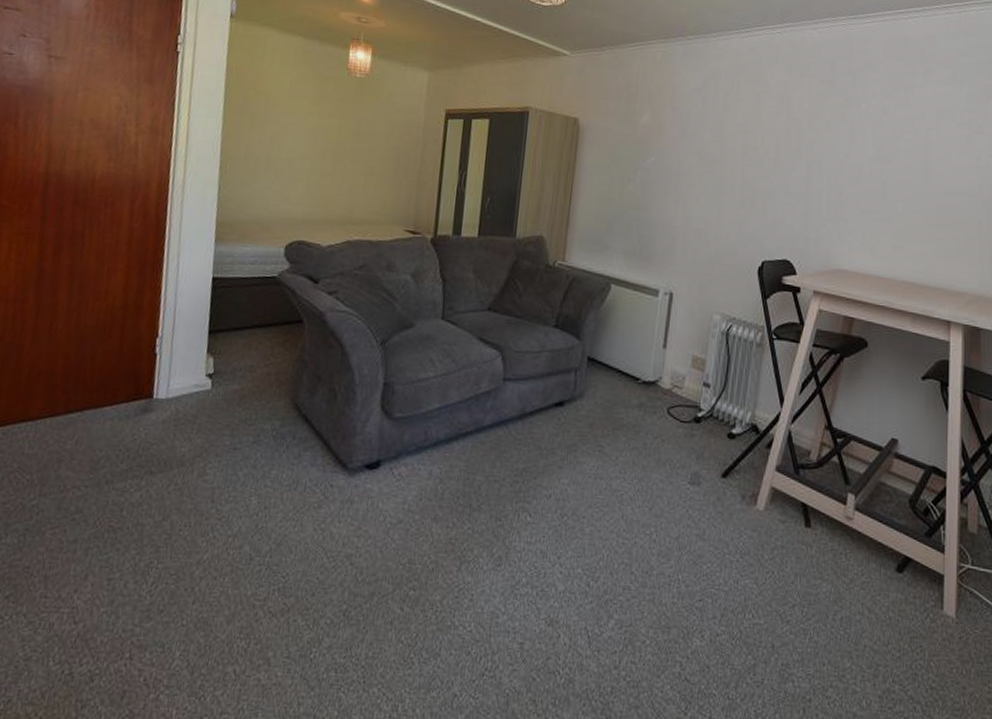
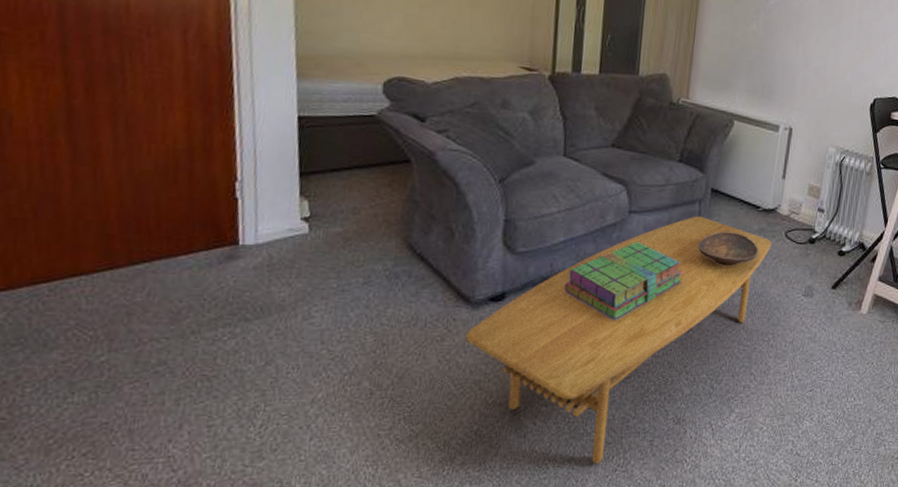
coffee table: none [340,386,653,665] -> present [465,215,772,464]
stack of books: none [437,412,557,500] -> present [564,242,683,322]
decorative bowl: none [573,404,638,444] -> present [697,231,758,266]

